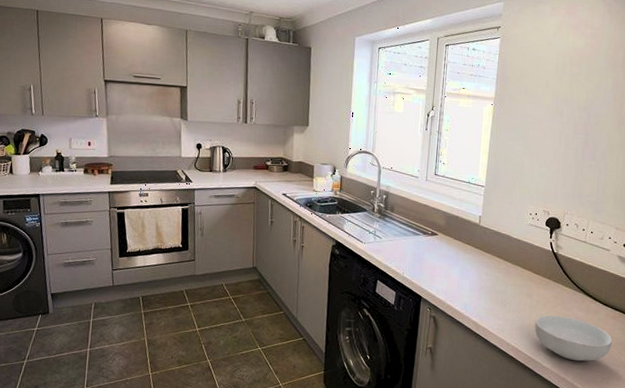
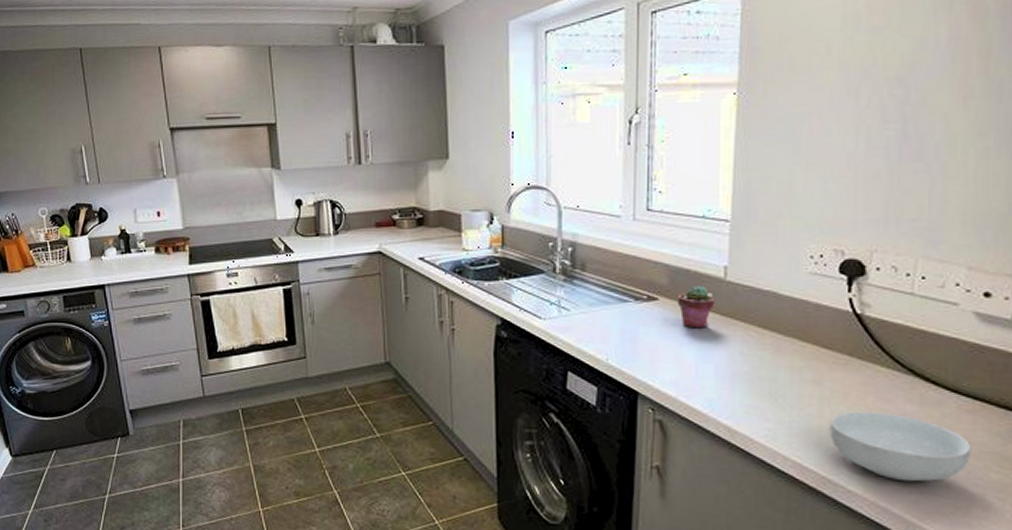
potted succulent: none [449,227,473,256] -> present [677,285,716,329]

